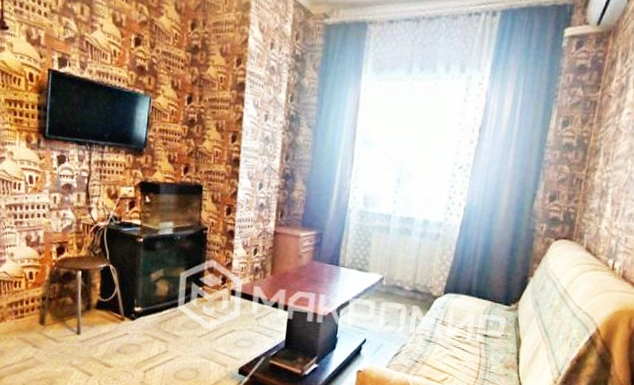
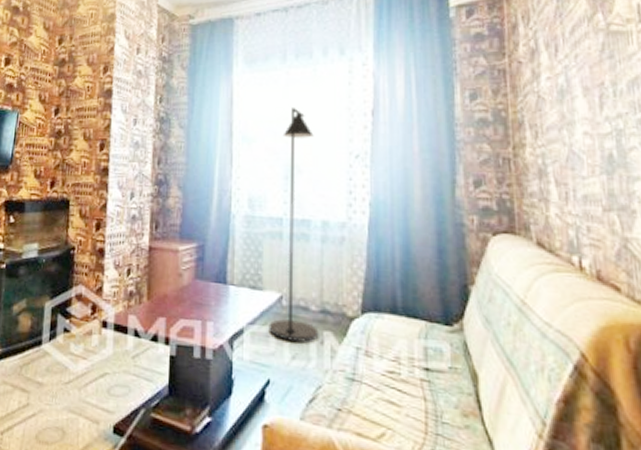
floor lamp: none [369,118,427,313] -> present [268,108,319,343]

